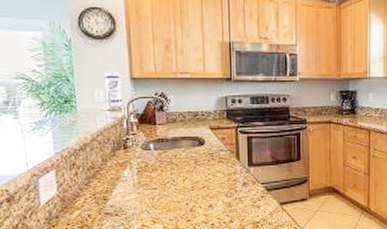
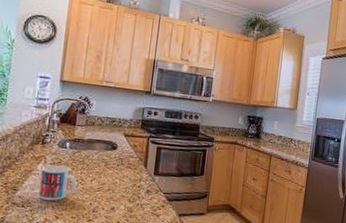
mug: none [130,169,170,206] -> present [39,165,78,201]

